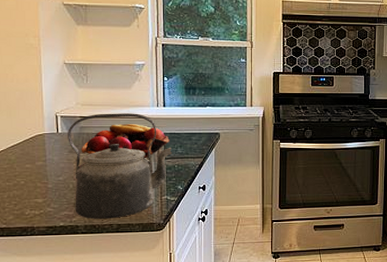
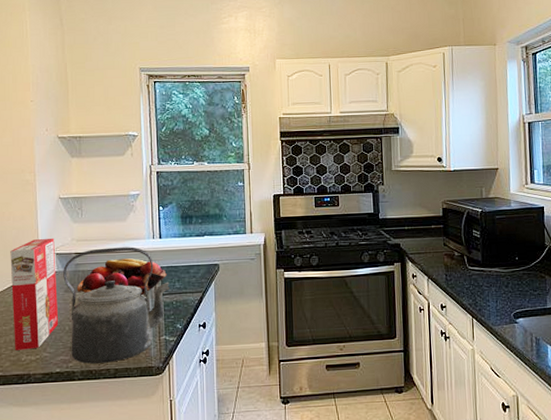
cereal box: none [14,101,63,205] -> present [10,237,59,350]

